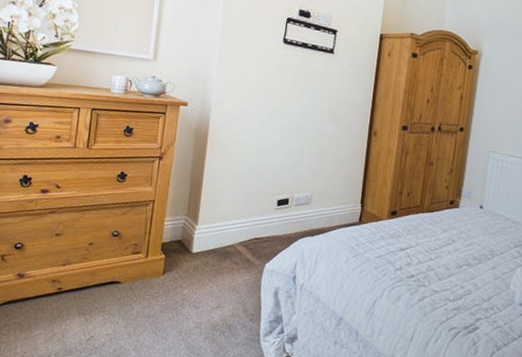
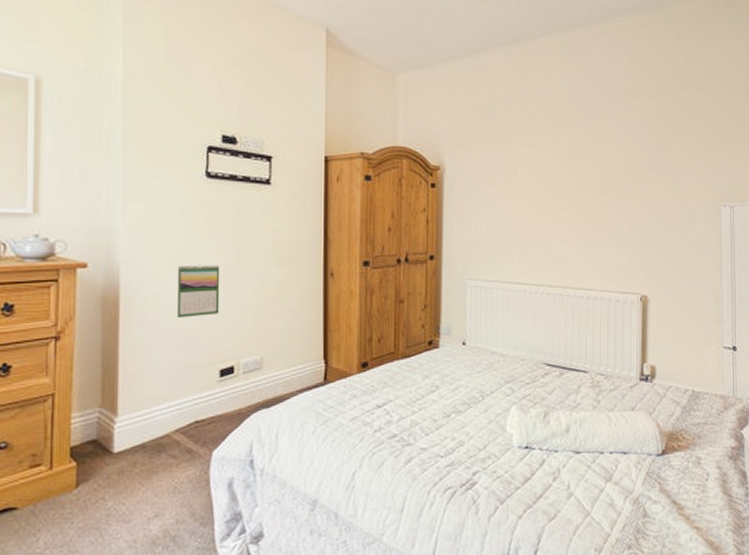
calendar: none [249,112,287,155] -> present [176,264,220,318]

